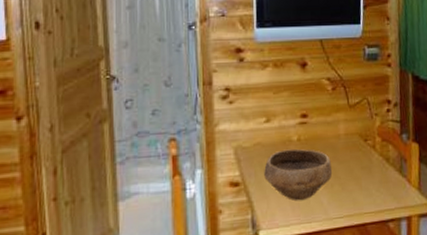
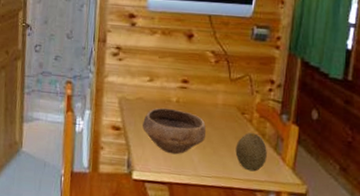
fruit: none [363,159,394,201] -> present [235,133,267,172]

